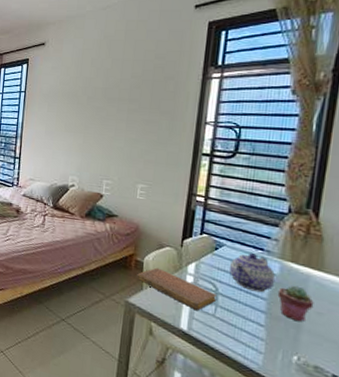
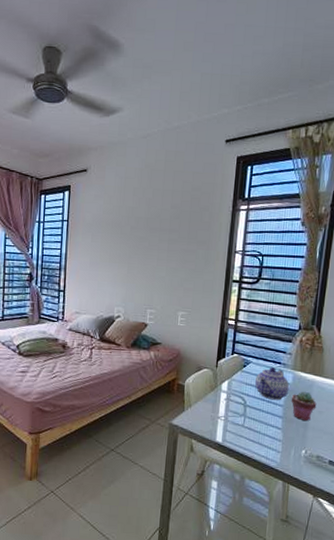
notebook: present [136,267,216,311] -> none [179,389,245,424]

